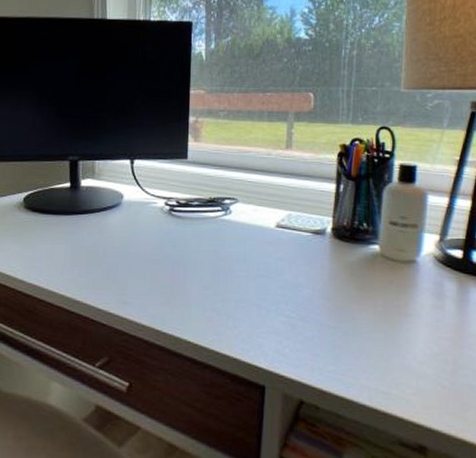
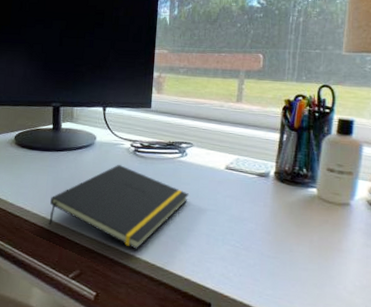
notepad: none [68,228,236,329] -> present [48,165,190,250]

